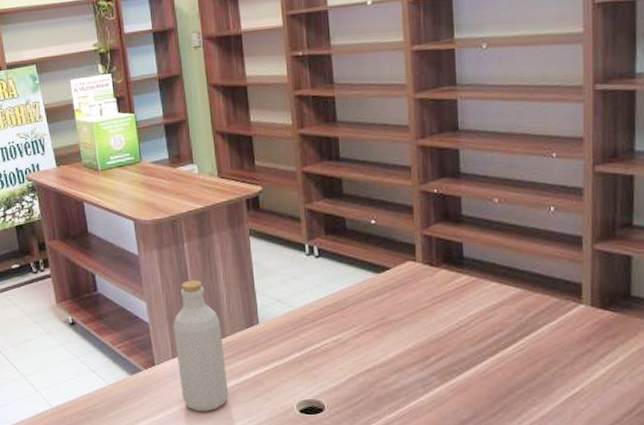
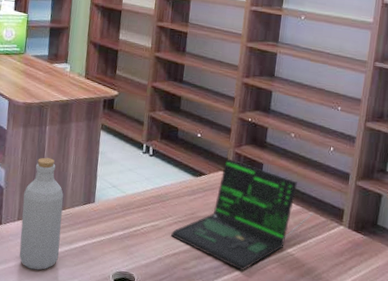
laptop: none [360,243,540,378] -> present [171,158,313,271]

